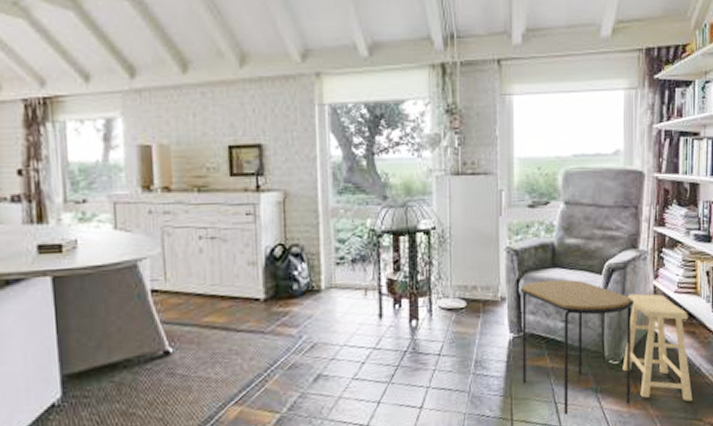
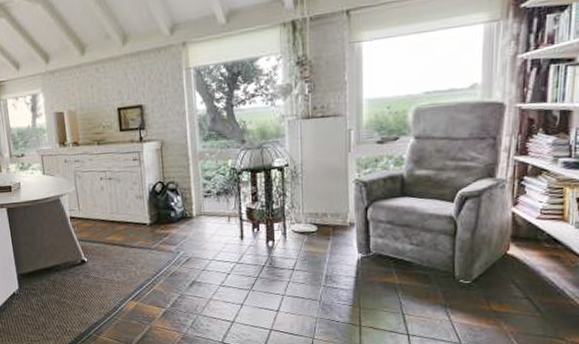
side table: present [520,279,635,416] -> none [369,207,490,325]
footstool: present [622,293,693,401] -> none [474,219,554,321]

